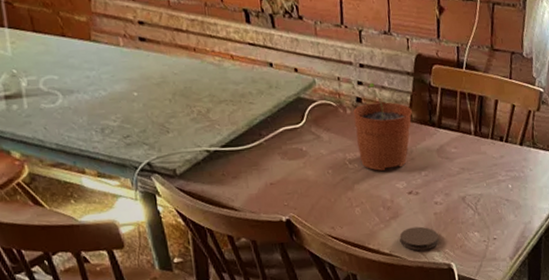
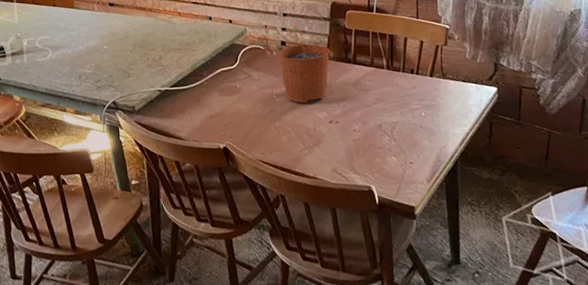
coaster: present [399,226,439,251] -> none [322,152,359,174]

